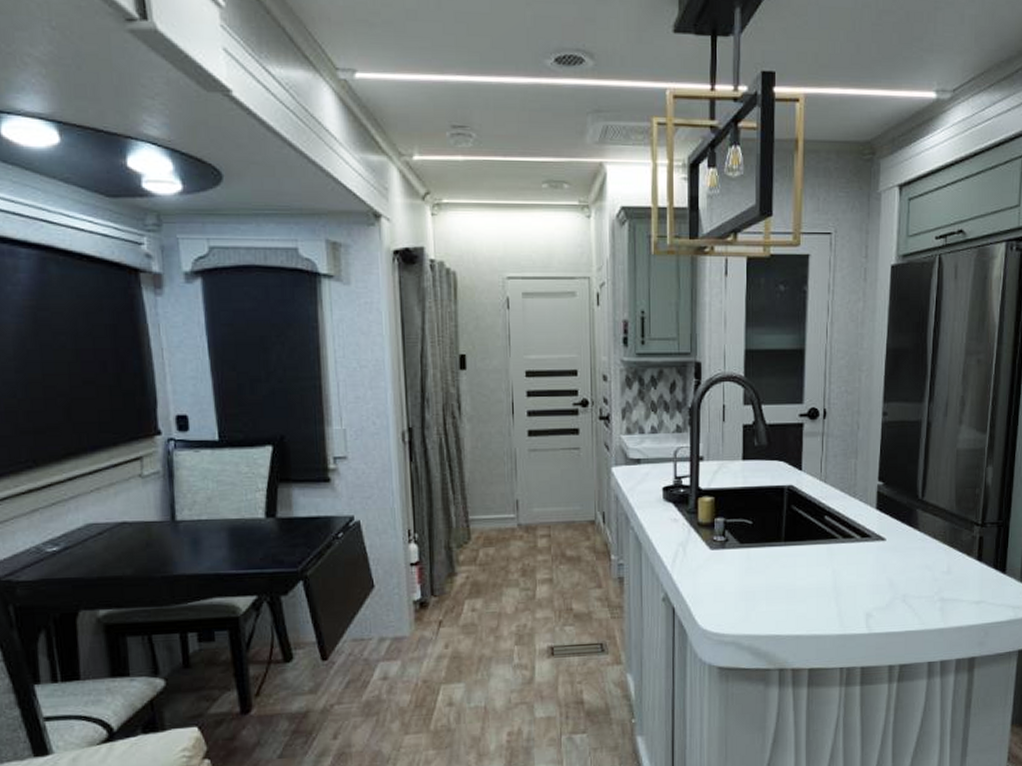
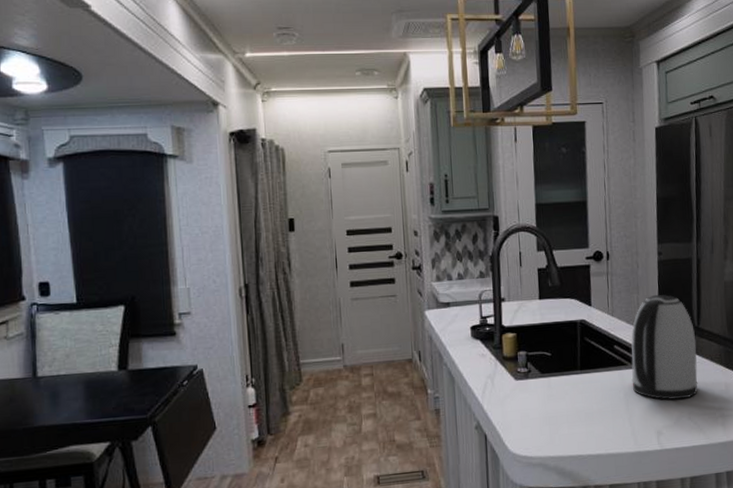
kettle: none [842,460,919,580] -> present [631,294,698,400]

